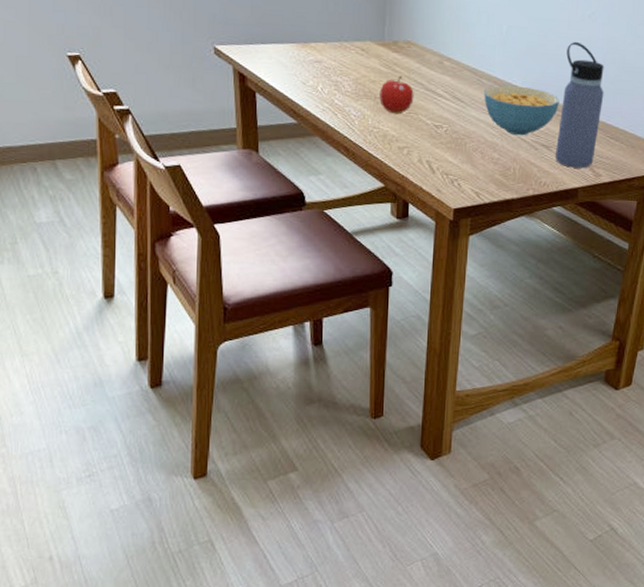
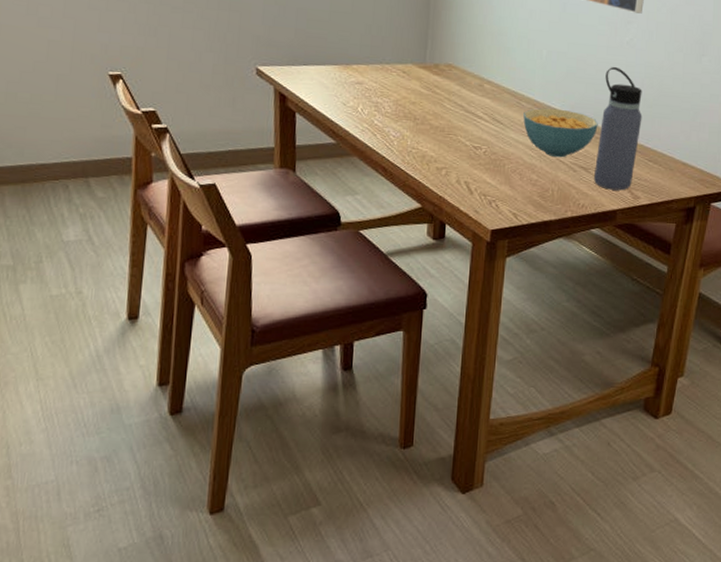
fruit: present [379,75,414,115] -> none [419,97,454,136]

